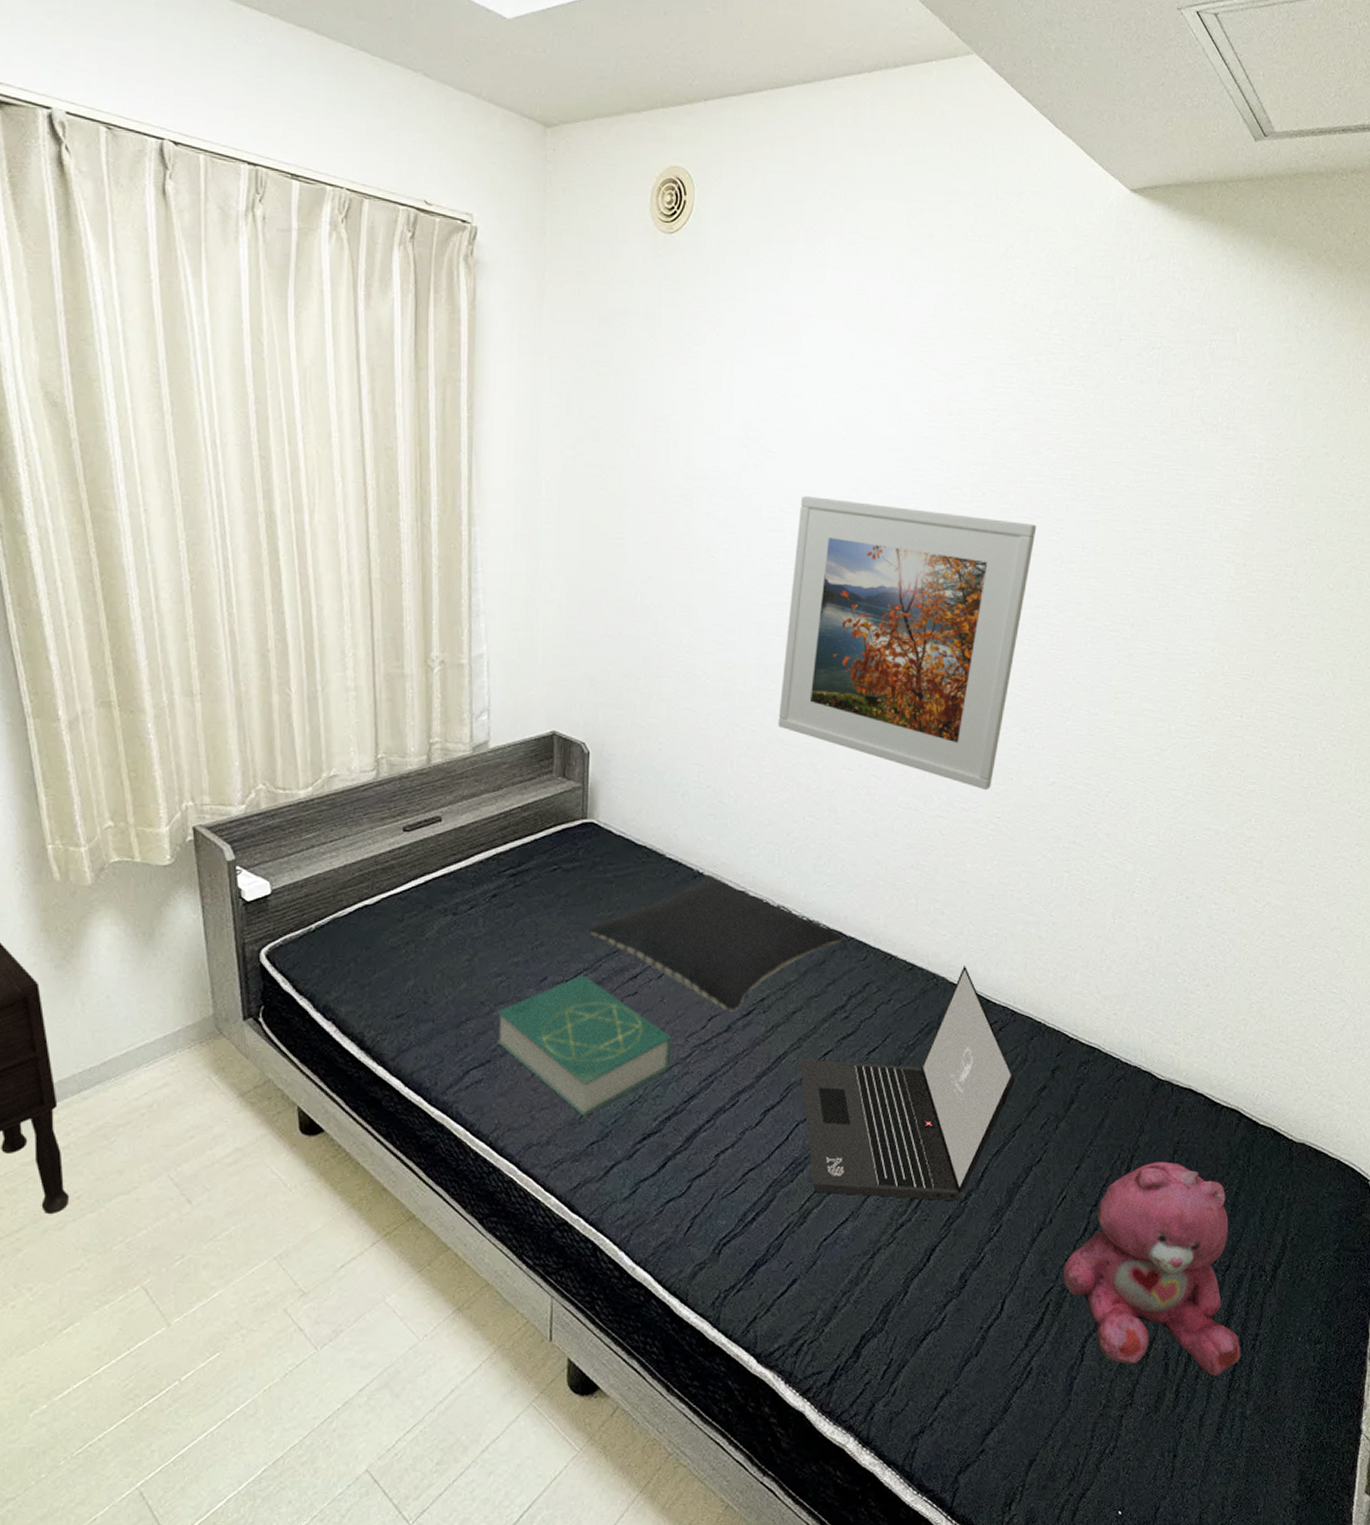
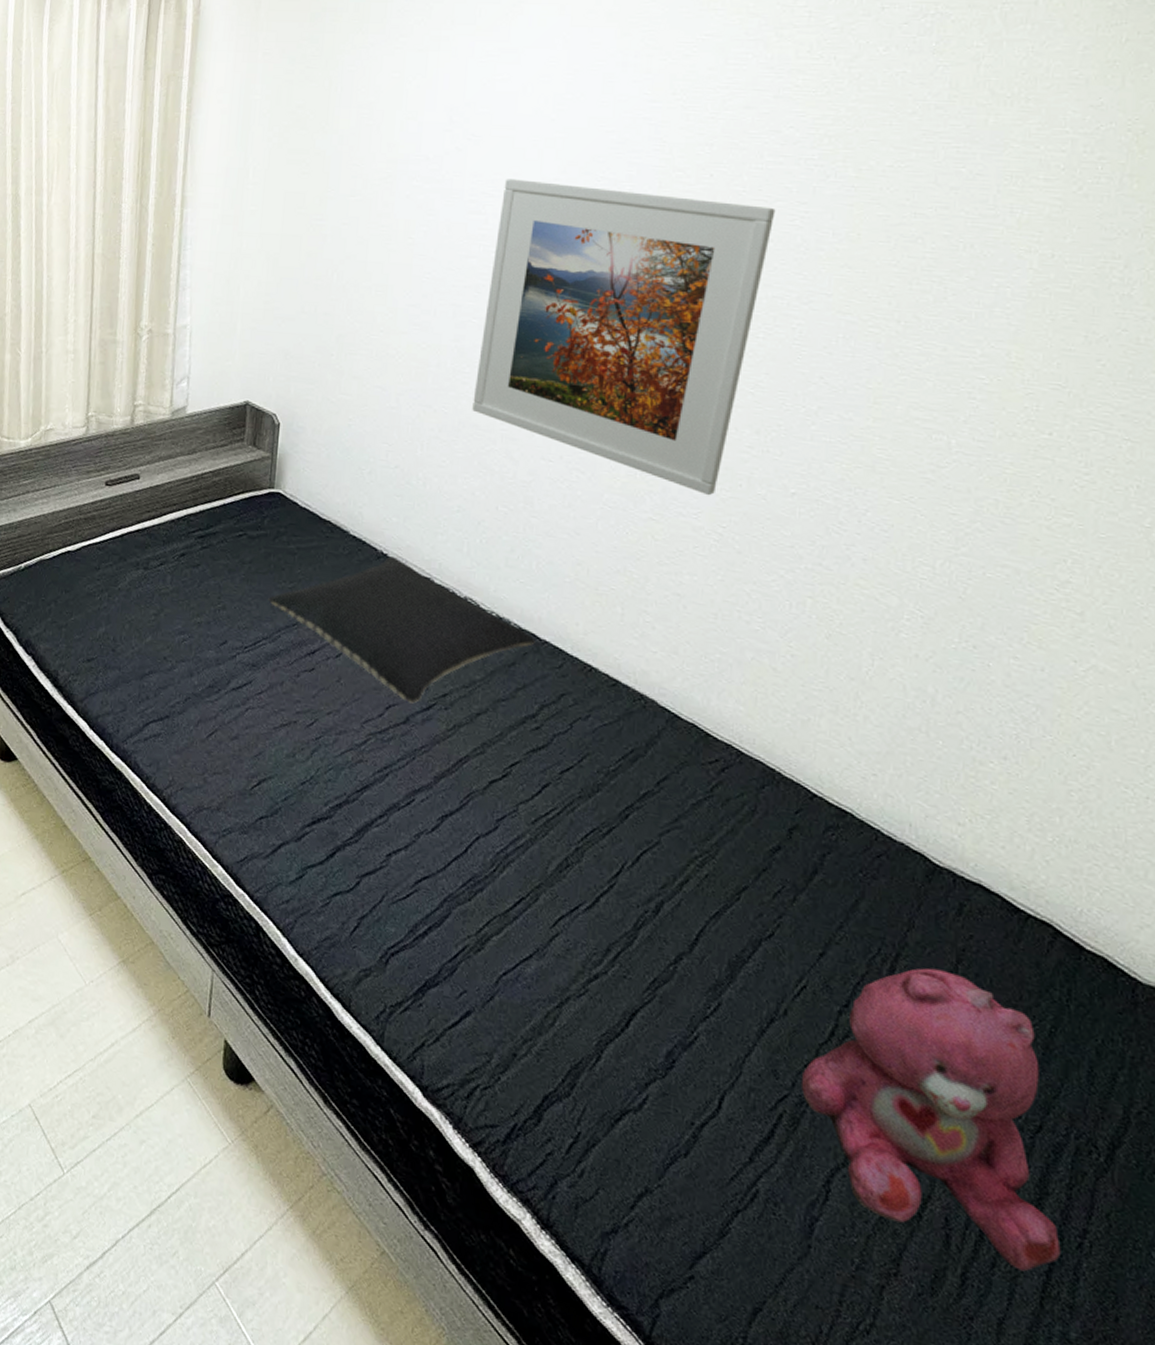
book: present [496,975,672,1117] -> none [176,643,347,789]
laptop: present [800,966,1016,1201] -> none [483,690,742,964]

